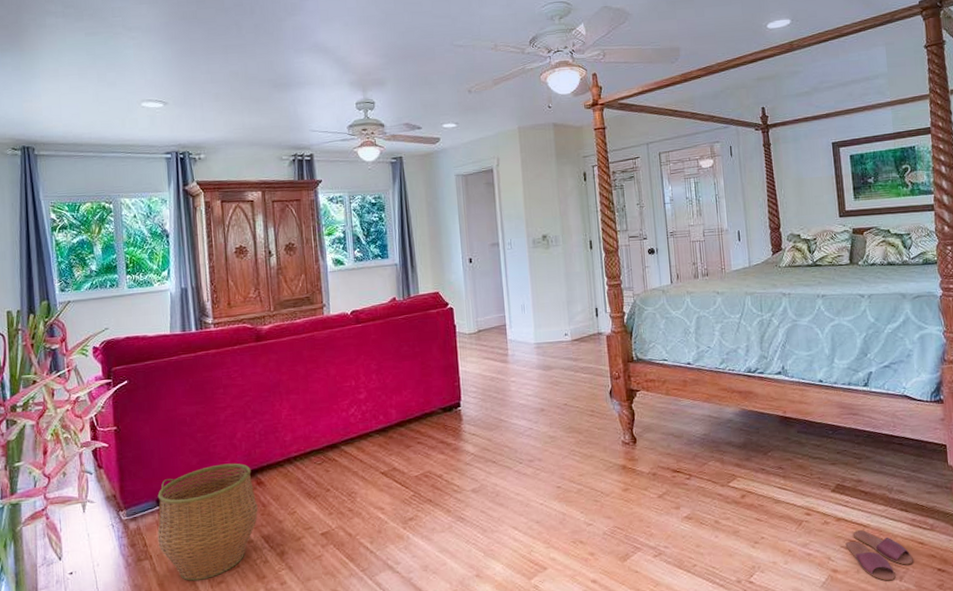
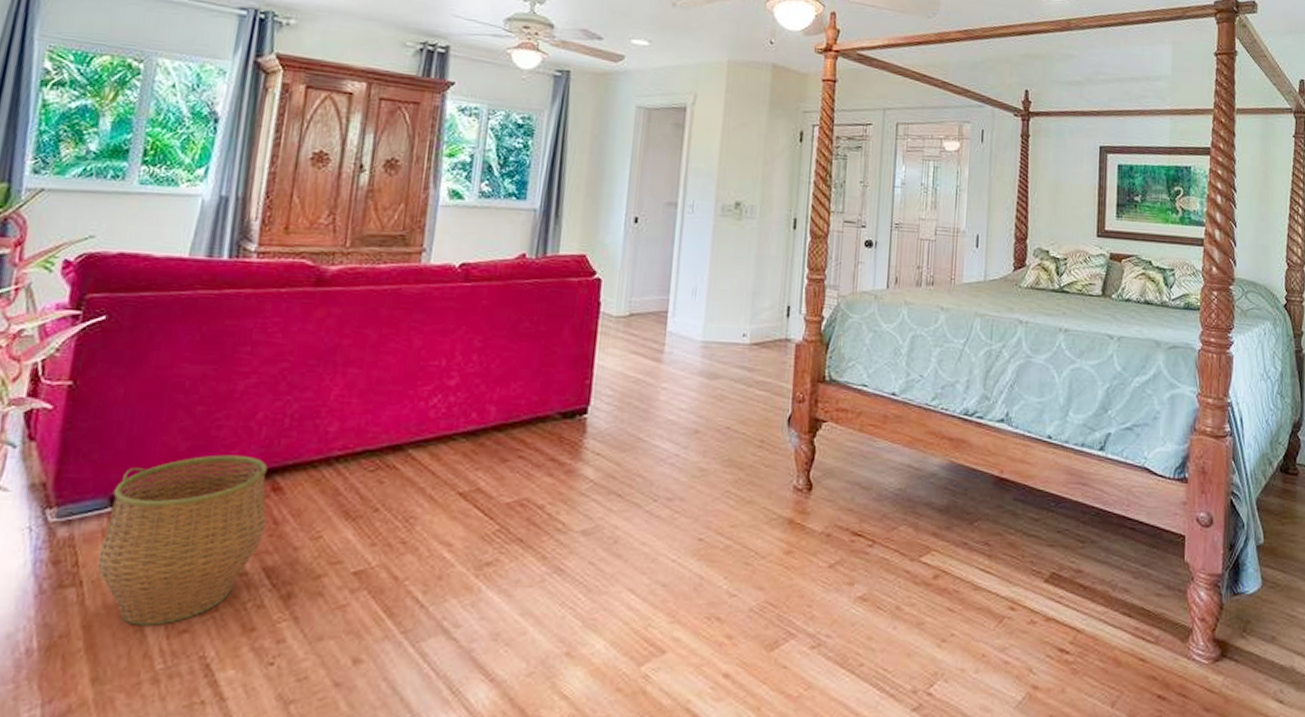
slippers: present [845,529,913,581] -> none [1052,635,1130,707]

